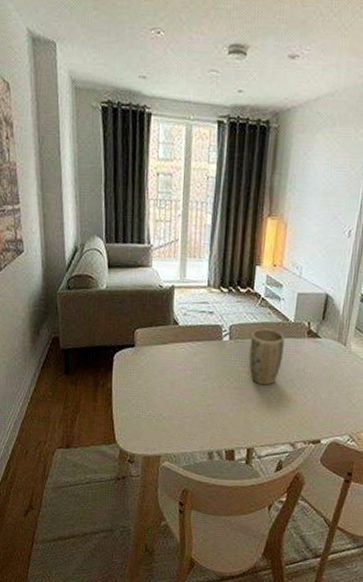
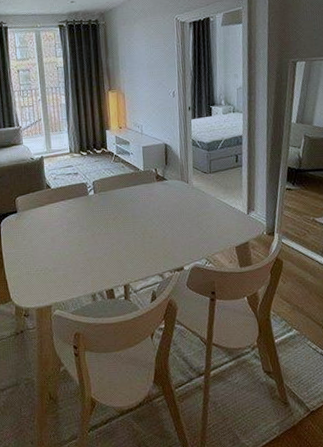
plant pot: present [248,328,285,386] -> none [111,179,140,228]

